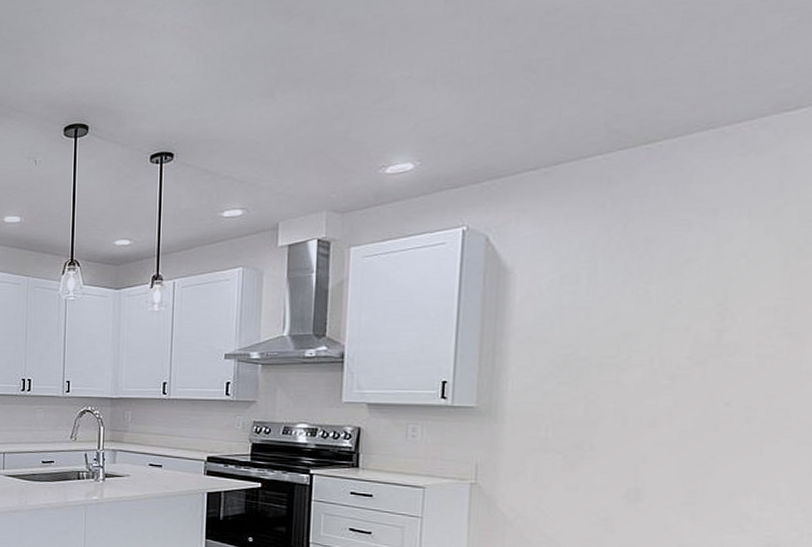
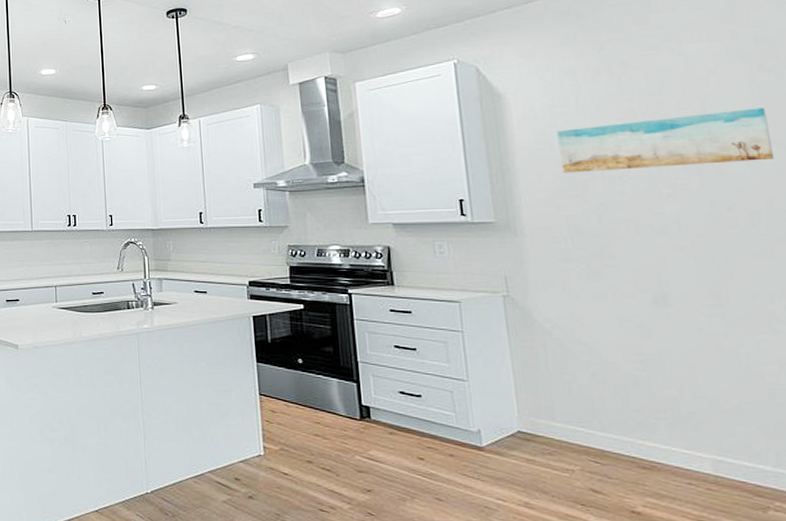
wall art: none [558,296,792,359] -> present [557,107,774,174]

